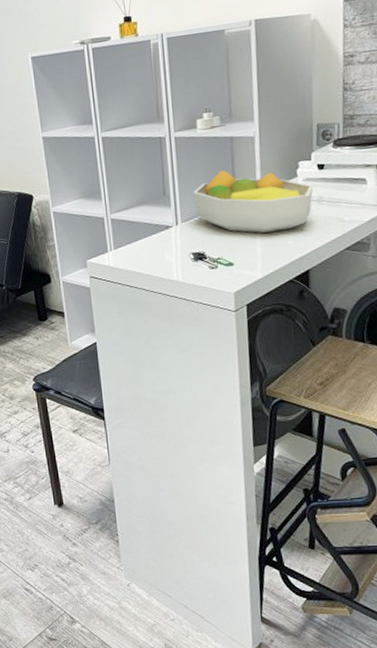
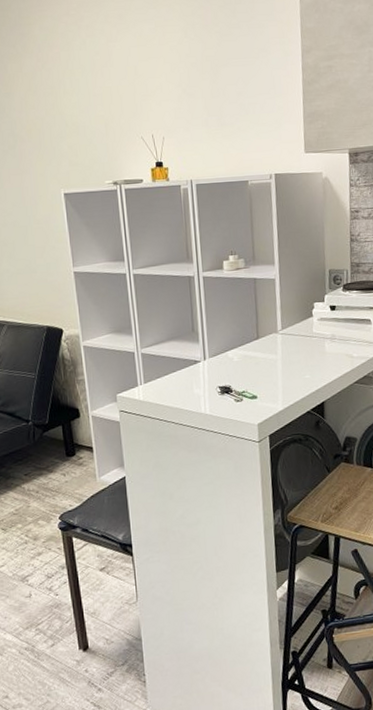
fruit bowl: present [193,170,314,233] -> none [220,308,327,368]

